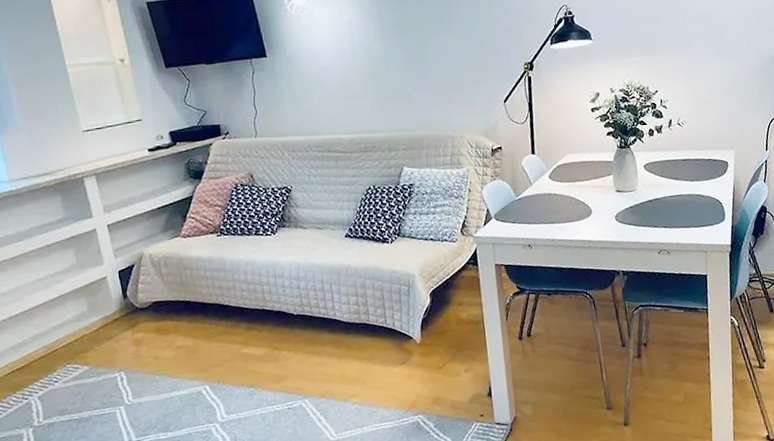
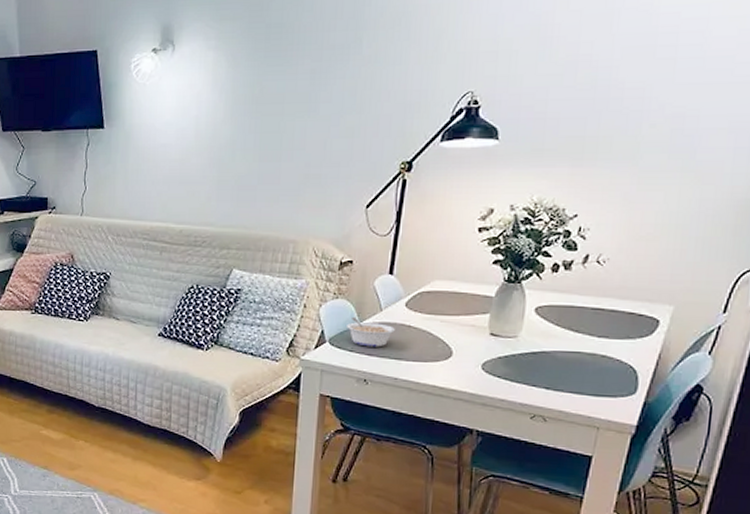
legume: none [506,193,545,217] -> present [347,316,395,347]

